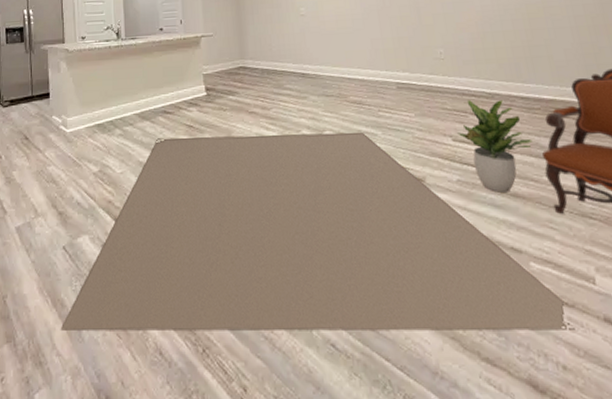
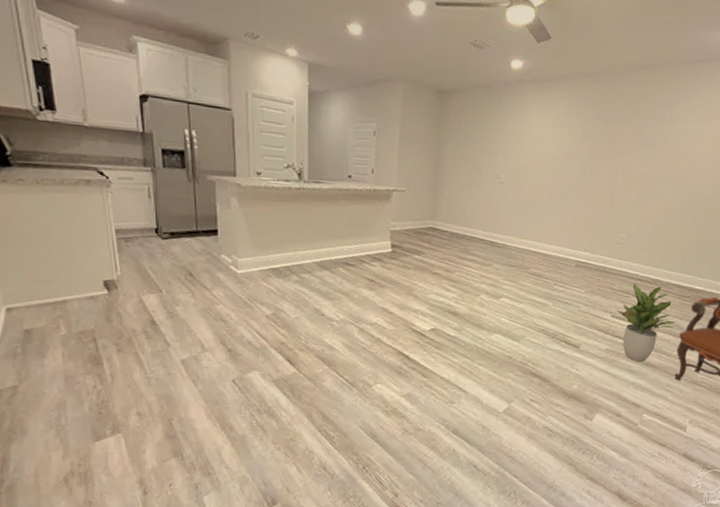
area rug: present [61,132,575,331] -> none [230,289,661,461]

